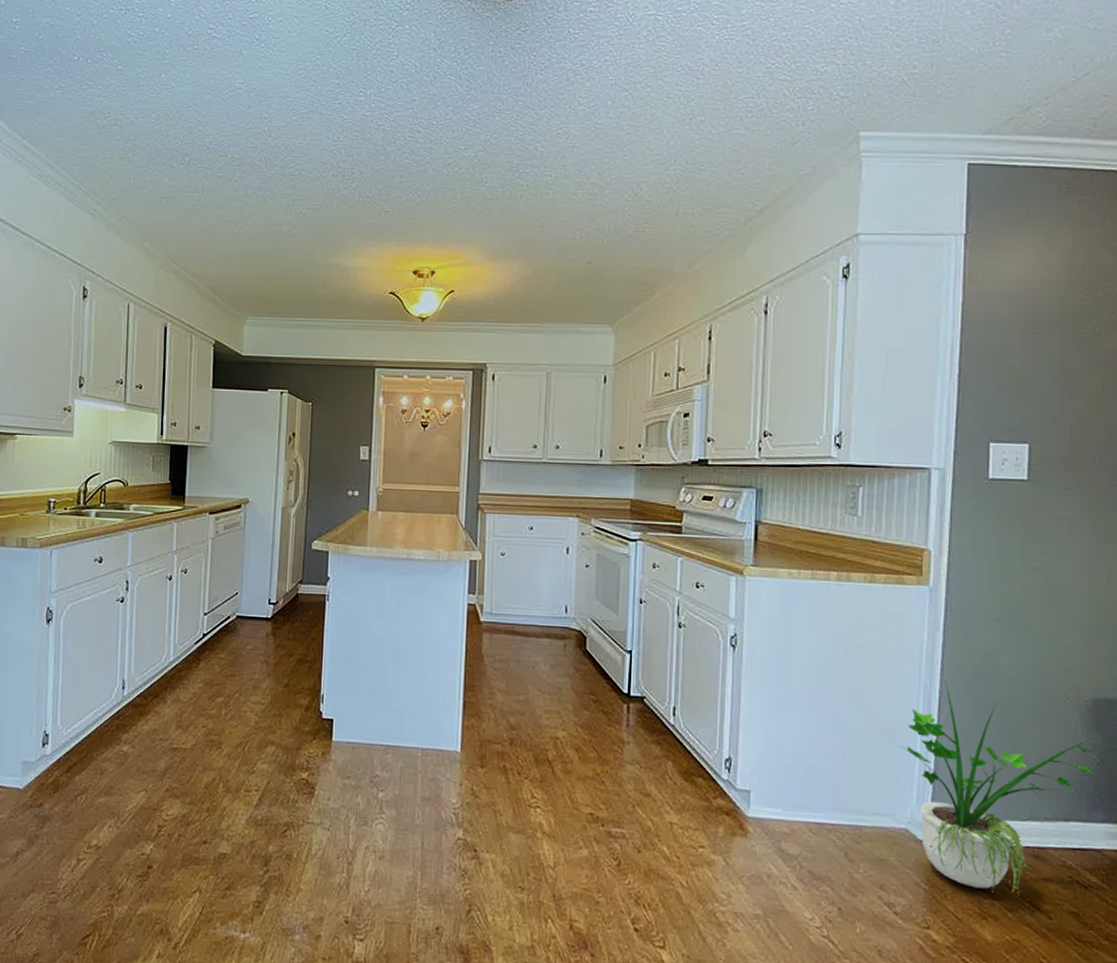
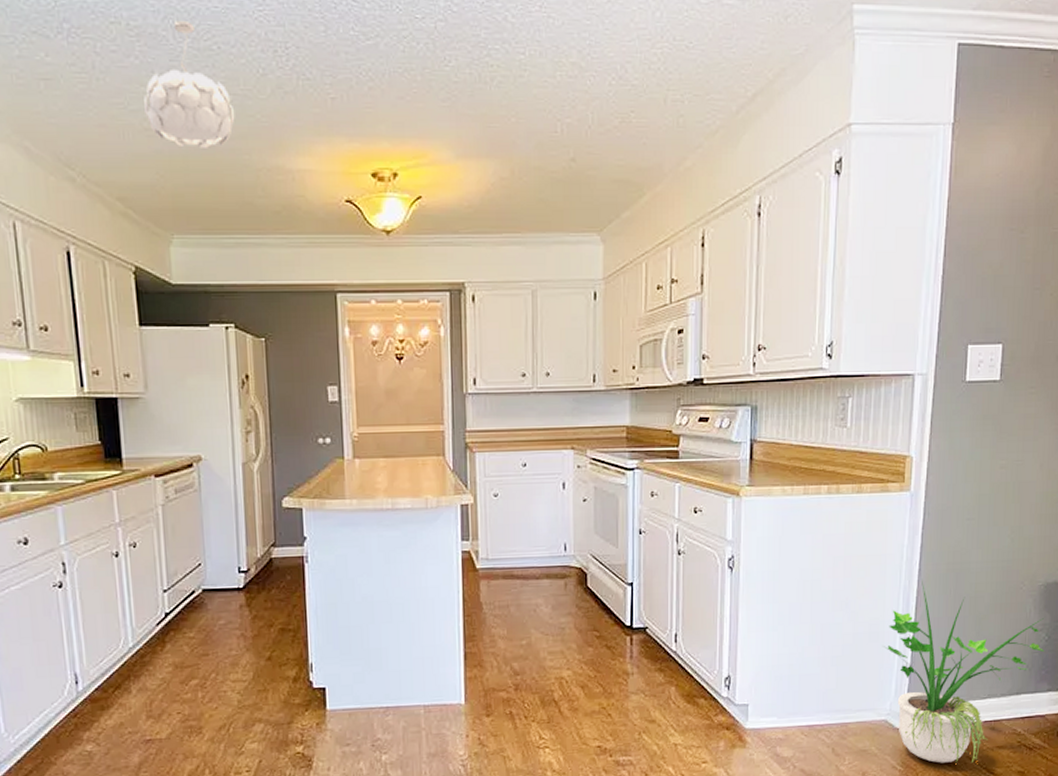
pendant light: none [237,153,307,250] -> present [144,20,235,148]

